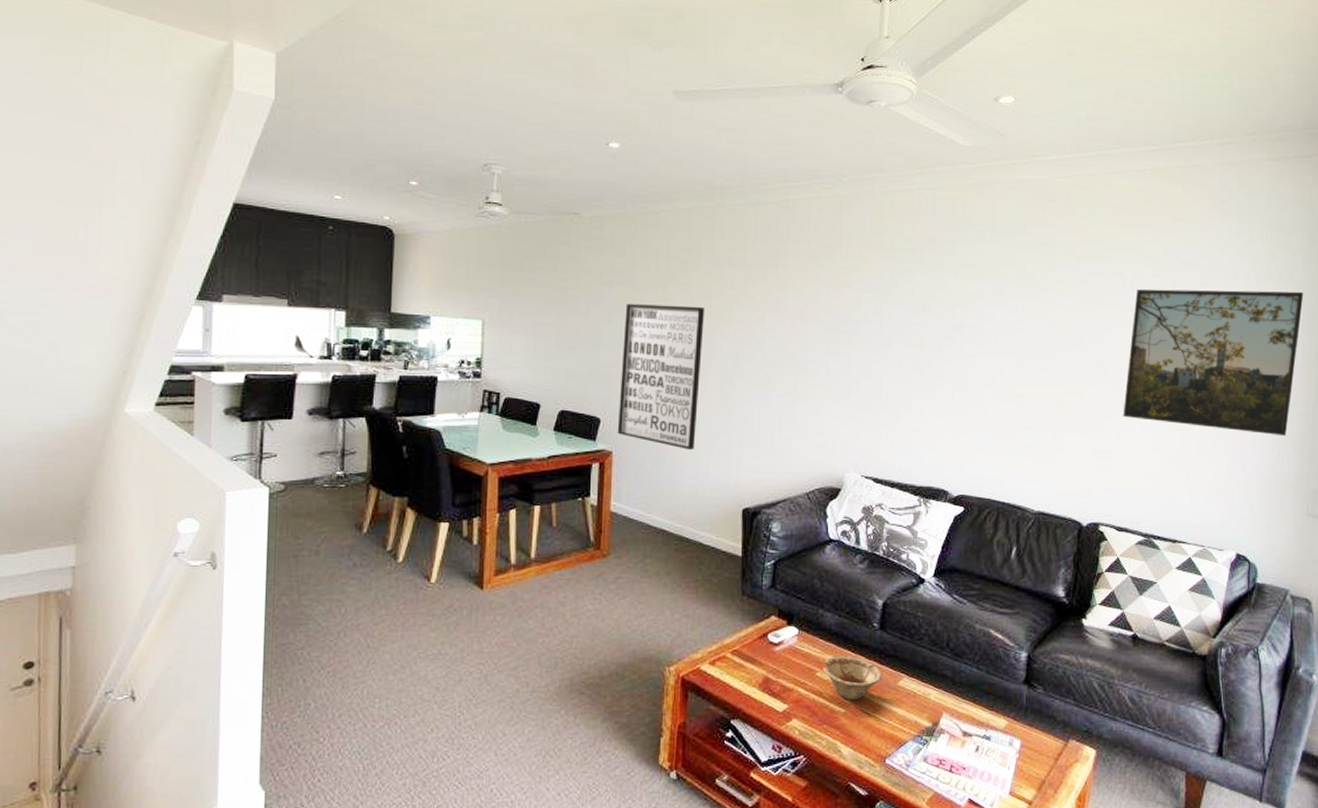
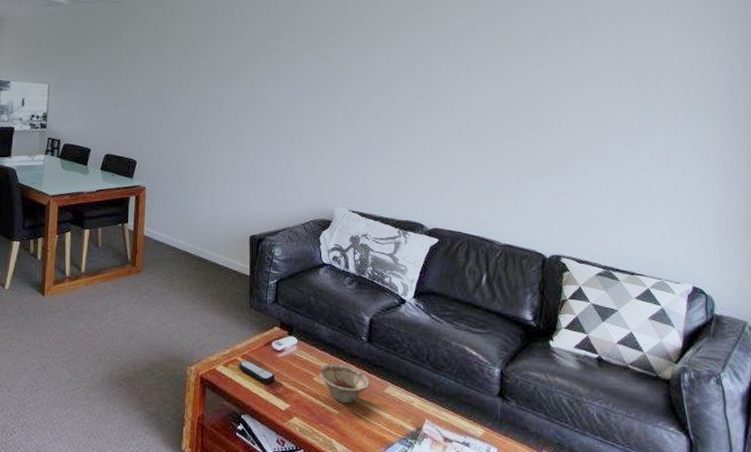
wall art: present [617,304,705,450] -> none [150,71,219,186]
remote control: none [727,656,772,682] -> present [238,360,276,383]
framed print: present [1123,289,1304,436] -> none [578,53,742,182]

